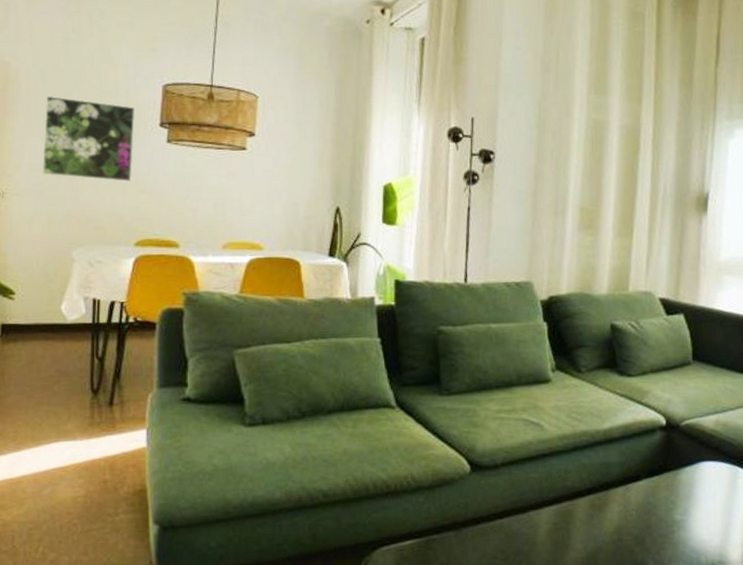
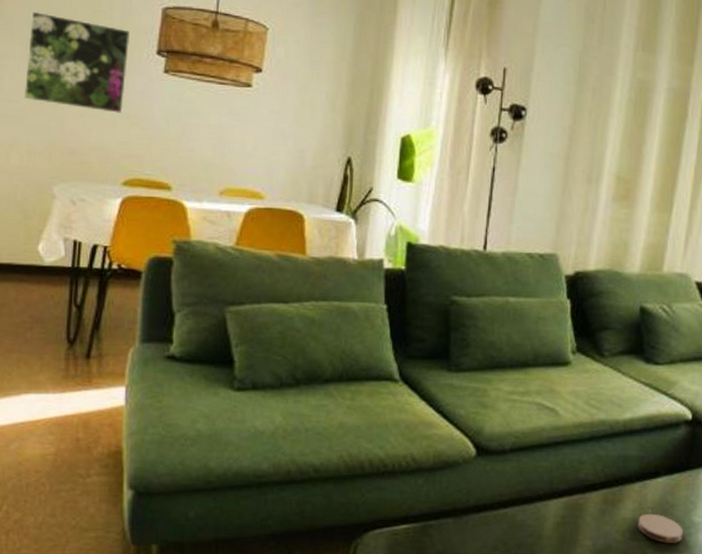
coaster: none [624,514,666,543] -> present [638,513,683,544]

